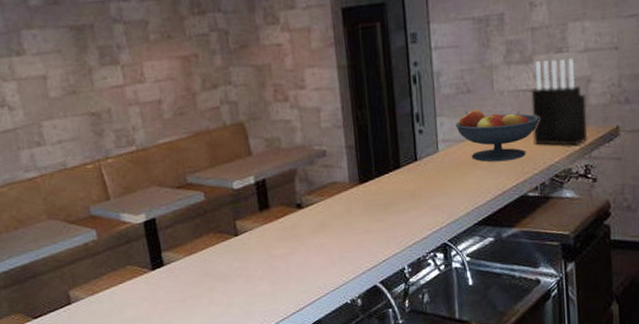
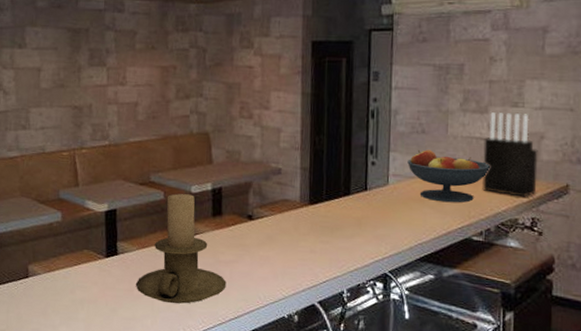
candle holder: none [187,191,284,307] -> present [135,193,227,304]

